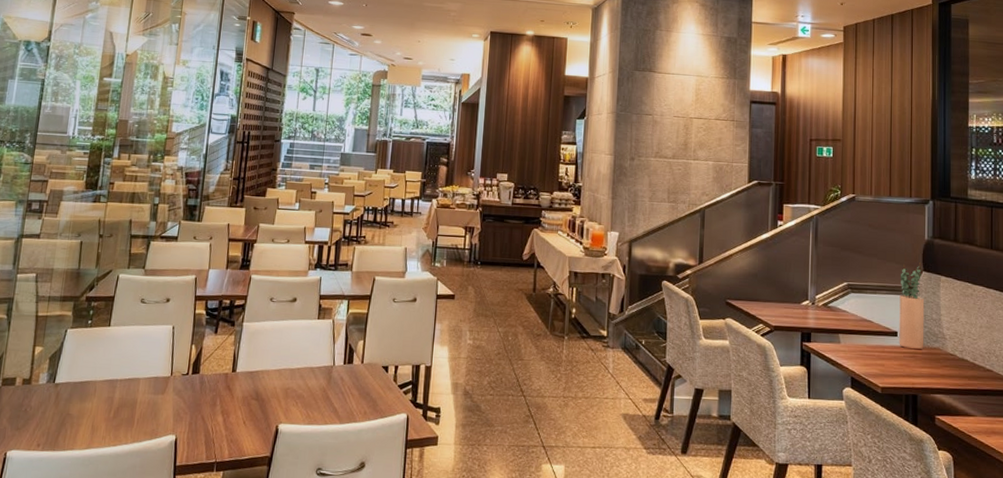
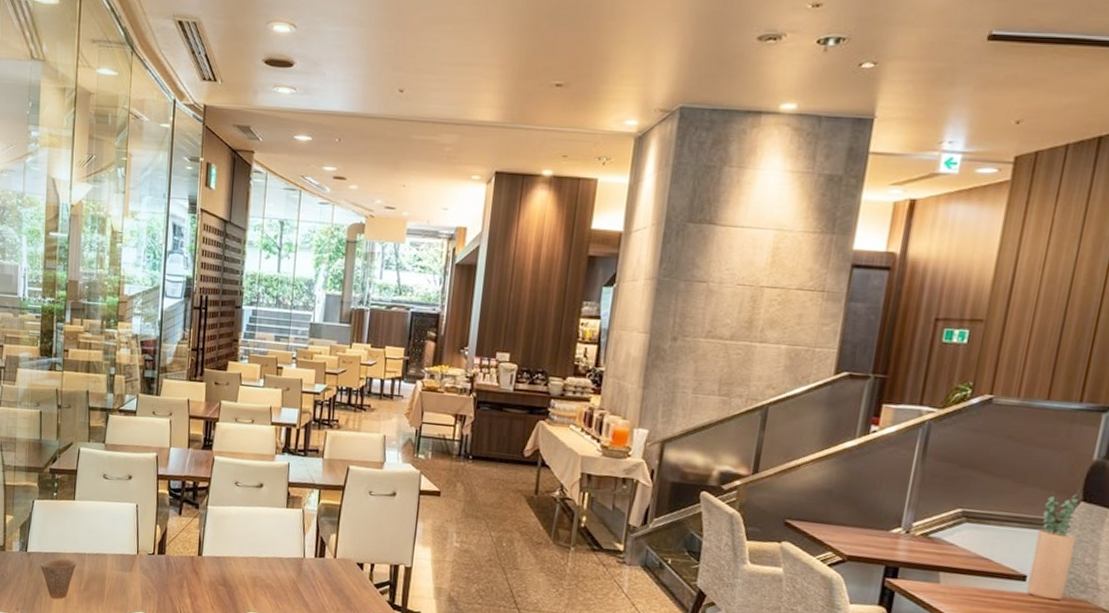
cup: none [68,386,107,430] -> present [41,558,76,599]

